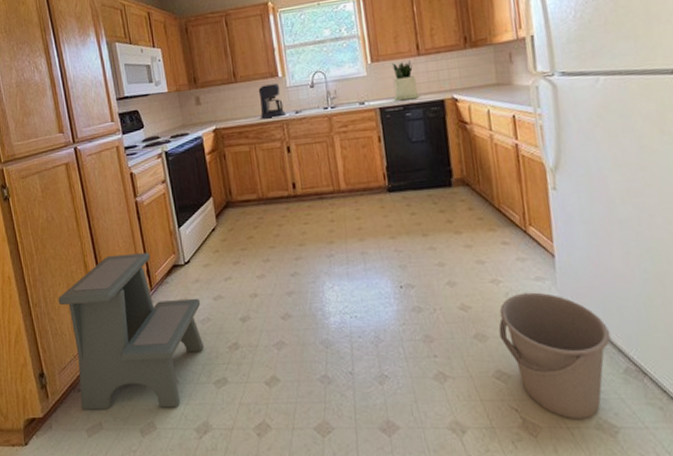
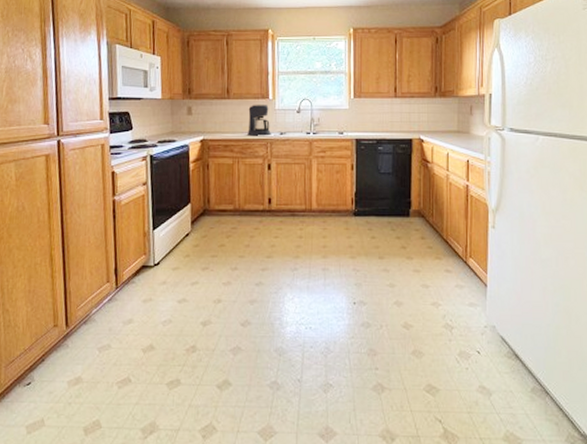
step stool: present [58,253,204,410] -> none [16,250,165,407]
planter: present [392,60,421,101] -> none [369,100,393,135]
bucket: present [498,292,611,420] -> none [434,316,524,432]

